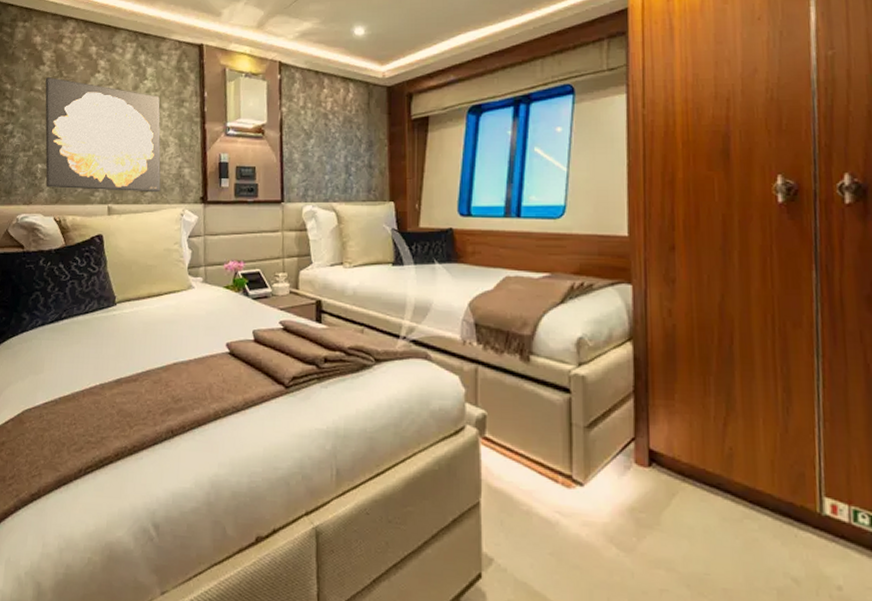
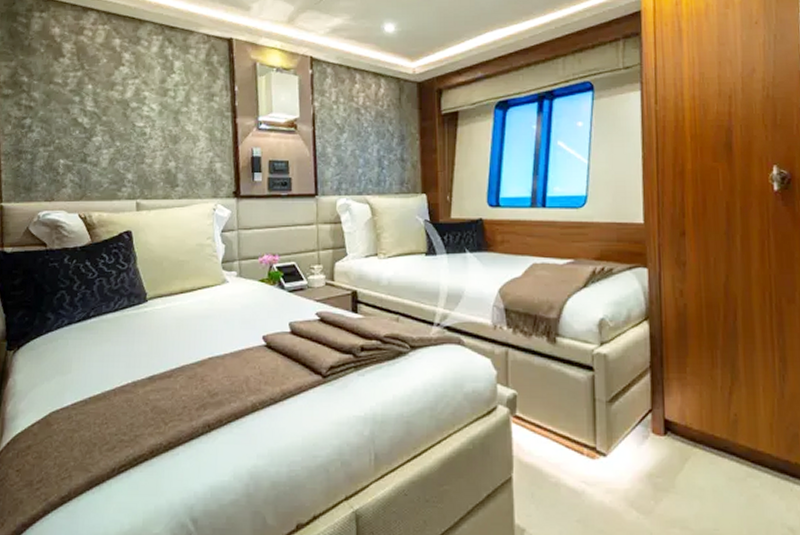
wall art: present [45,76,161,193] -> none [65,69,192,188]

